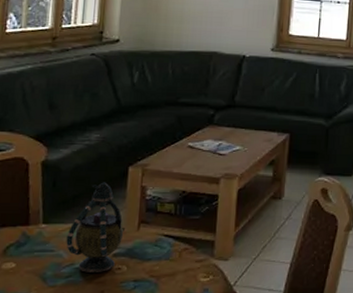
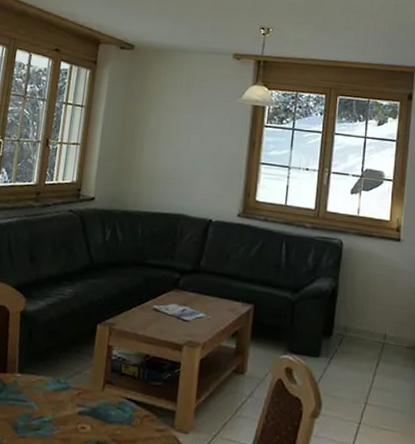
teapot: present [66,182,126,273] -> none [37,337,92,429]

